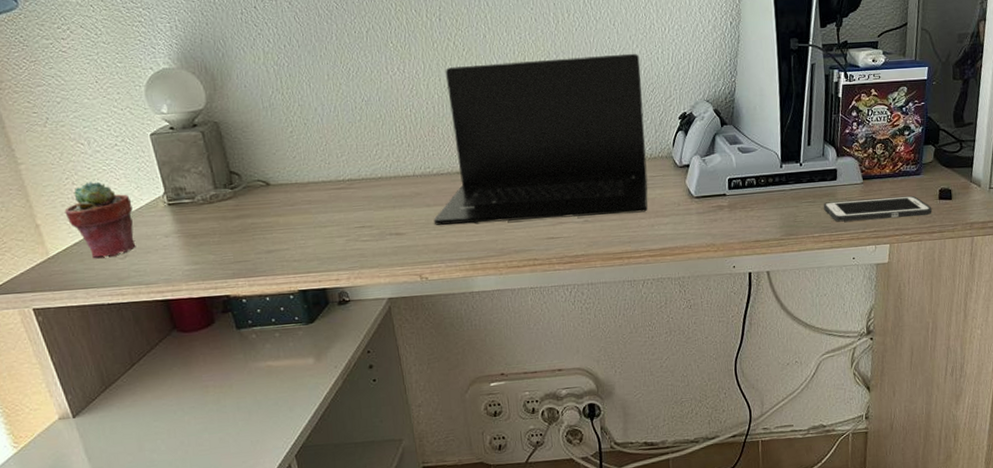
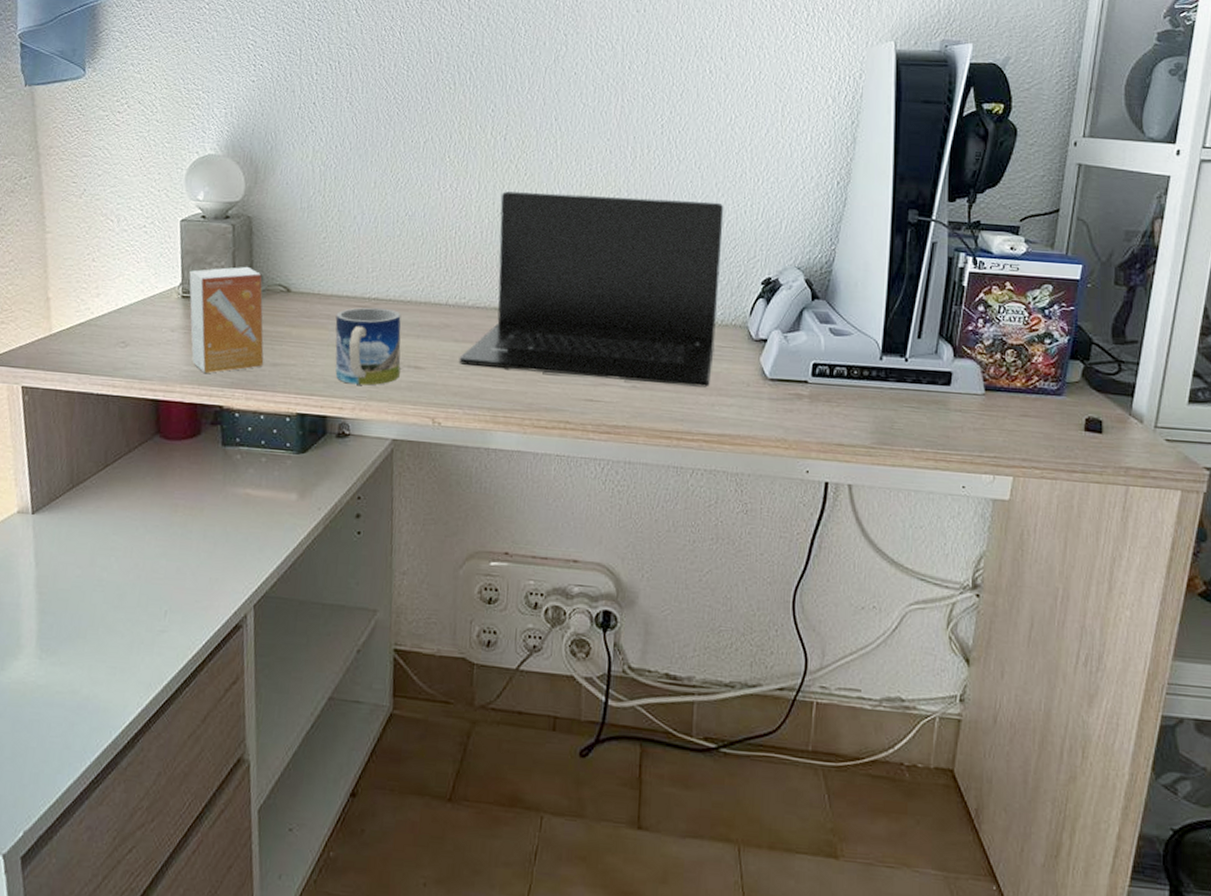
potted succulent: present [64,181,136,259] -> none [77,260,146,344]
small box: none [170,168,259,269] -> present [189,266,264,373]
mug: none [316,187,384,258] -> present [335,307,401,386]
cell phone: present [823,195,932,222] -> none [929,411,1074,448]

